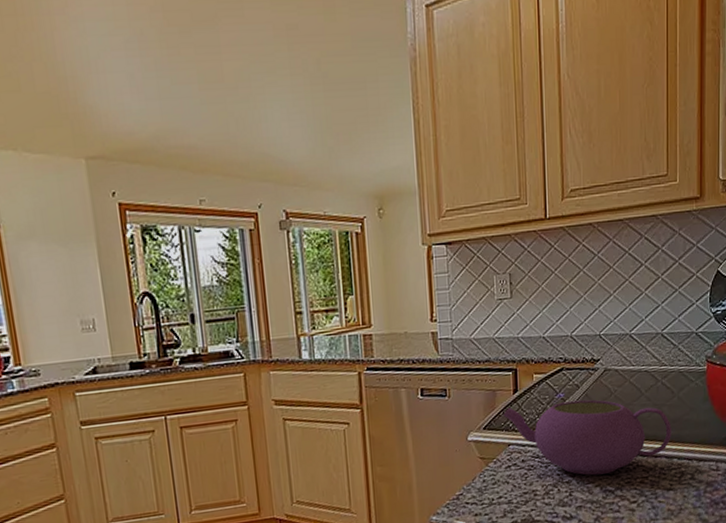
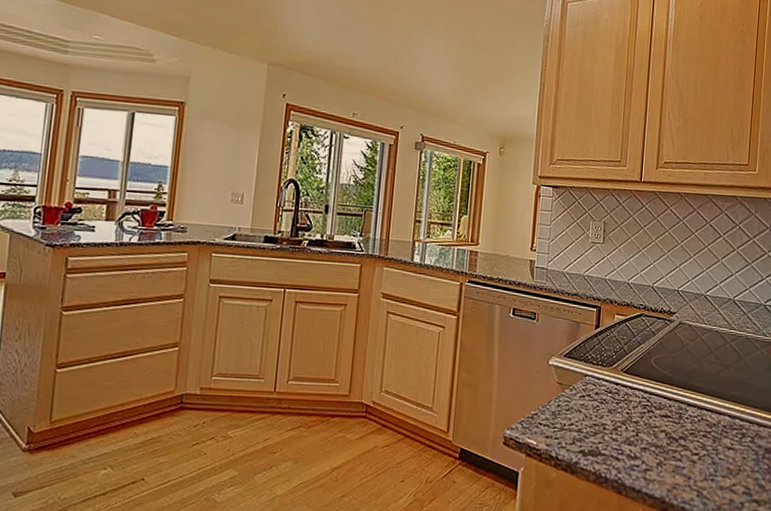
teapot: present [503,399,671,476] -> none [583,340,736,421]

